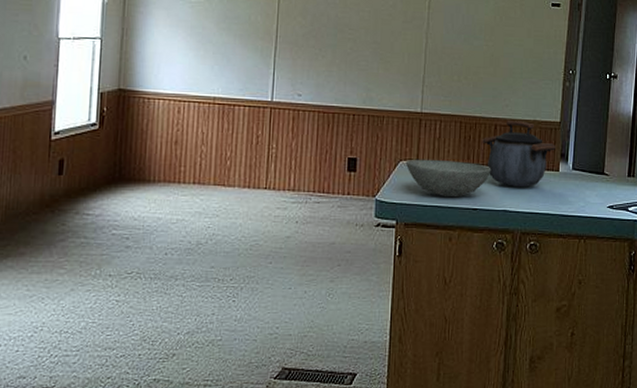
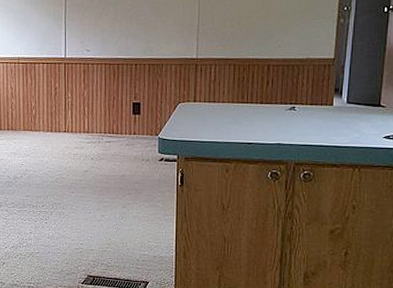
bowl: present [406,159,492,198] -> none [185,100,265,134]
kettle: present [482,120,557,187] -> none [256,60,330,122]

